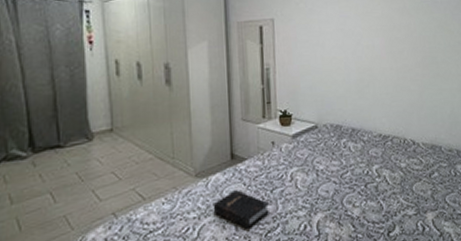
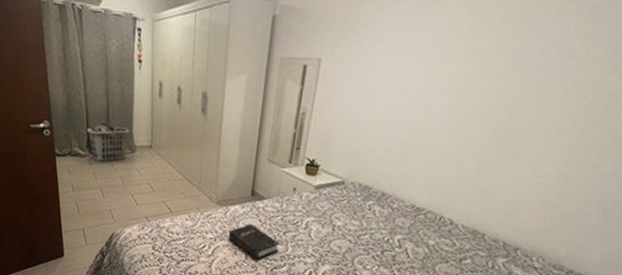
clothes hamper: none [27,114,83,160] -> present [86,122,129,162]

